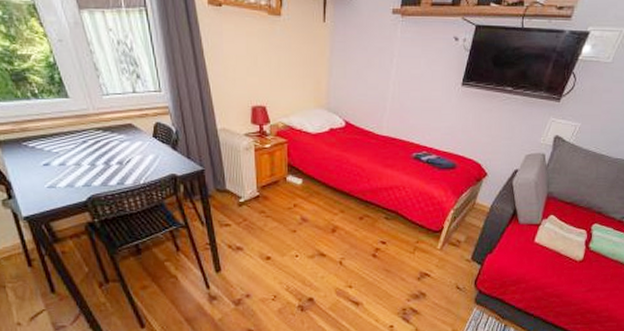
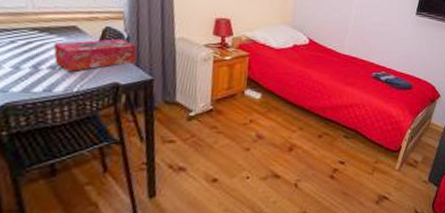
tissue box: none [117,133,187,165] -> present [53,39,137,71]

